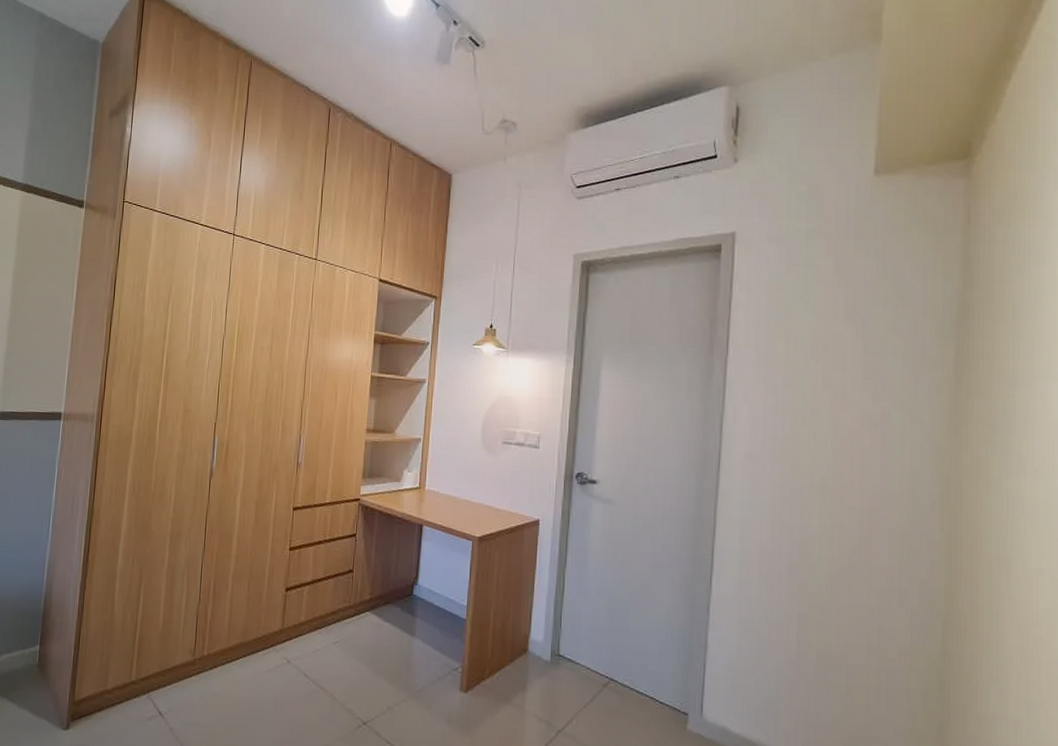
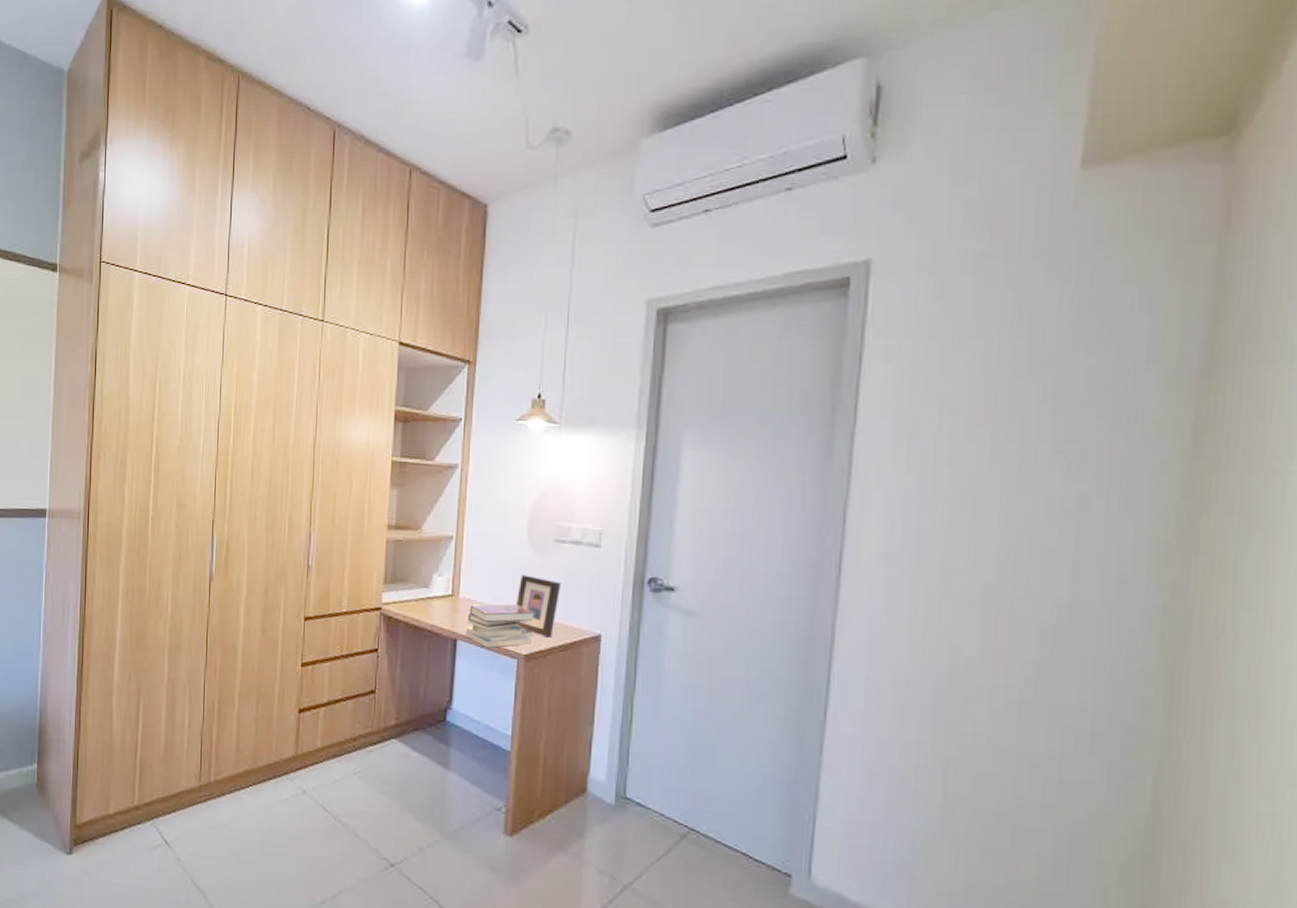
books: none [430,495,486,532] -> present [465,604,535,648]
picture frame: none [470,470,508,523] -> present [515,574,562,638]

